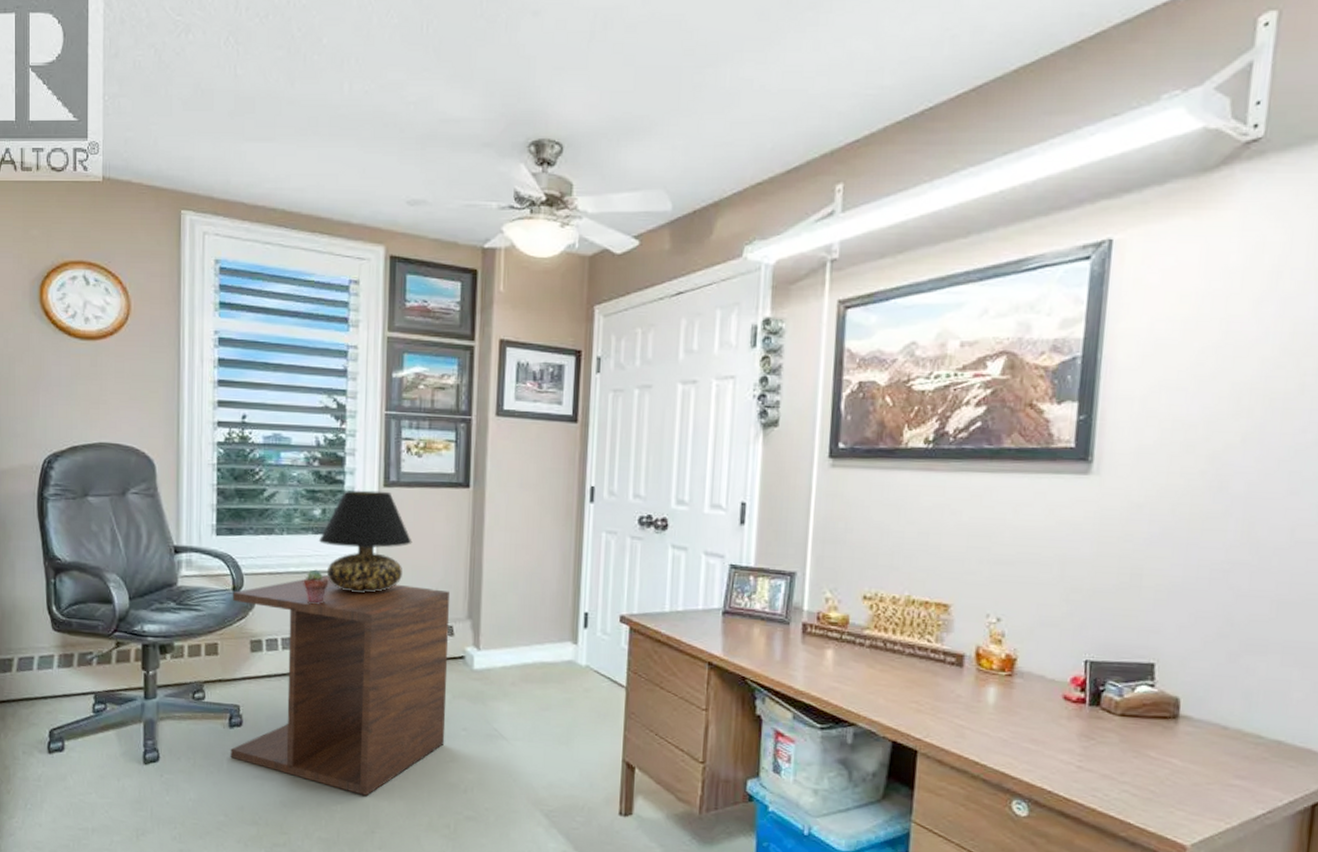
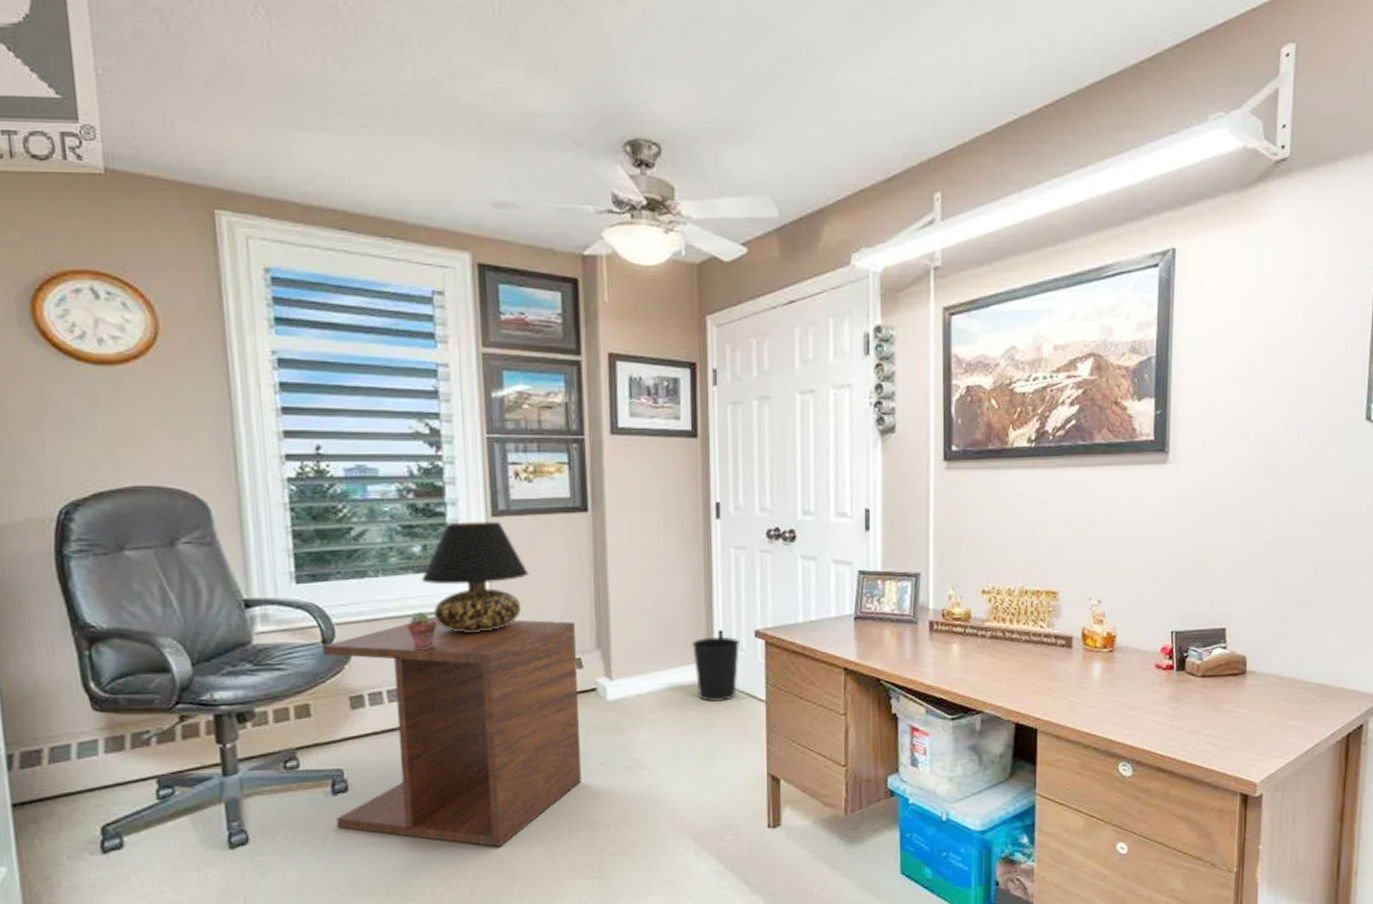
wastebasket: none [557,617,605,683] -> present [692,636,741,702]

